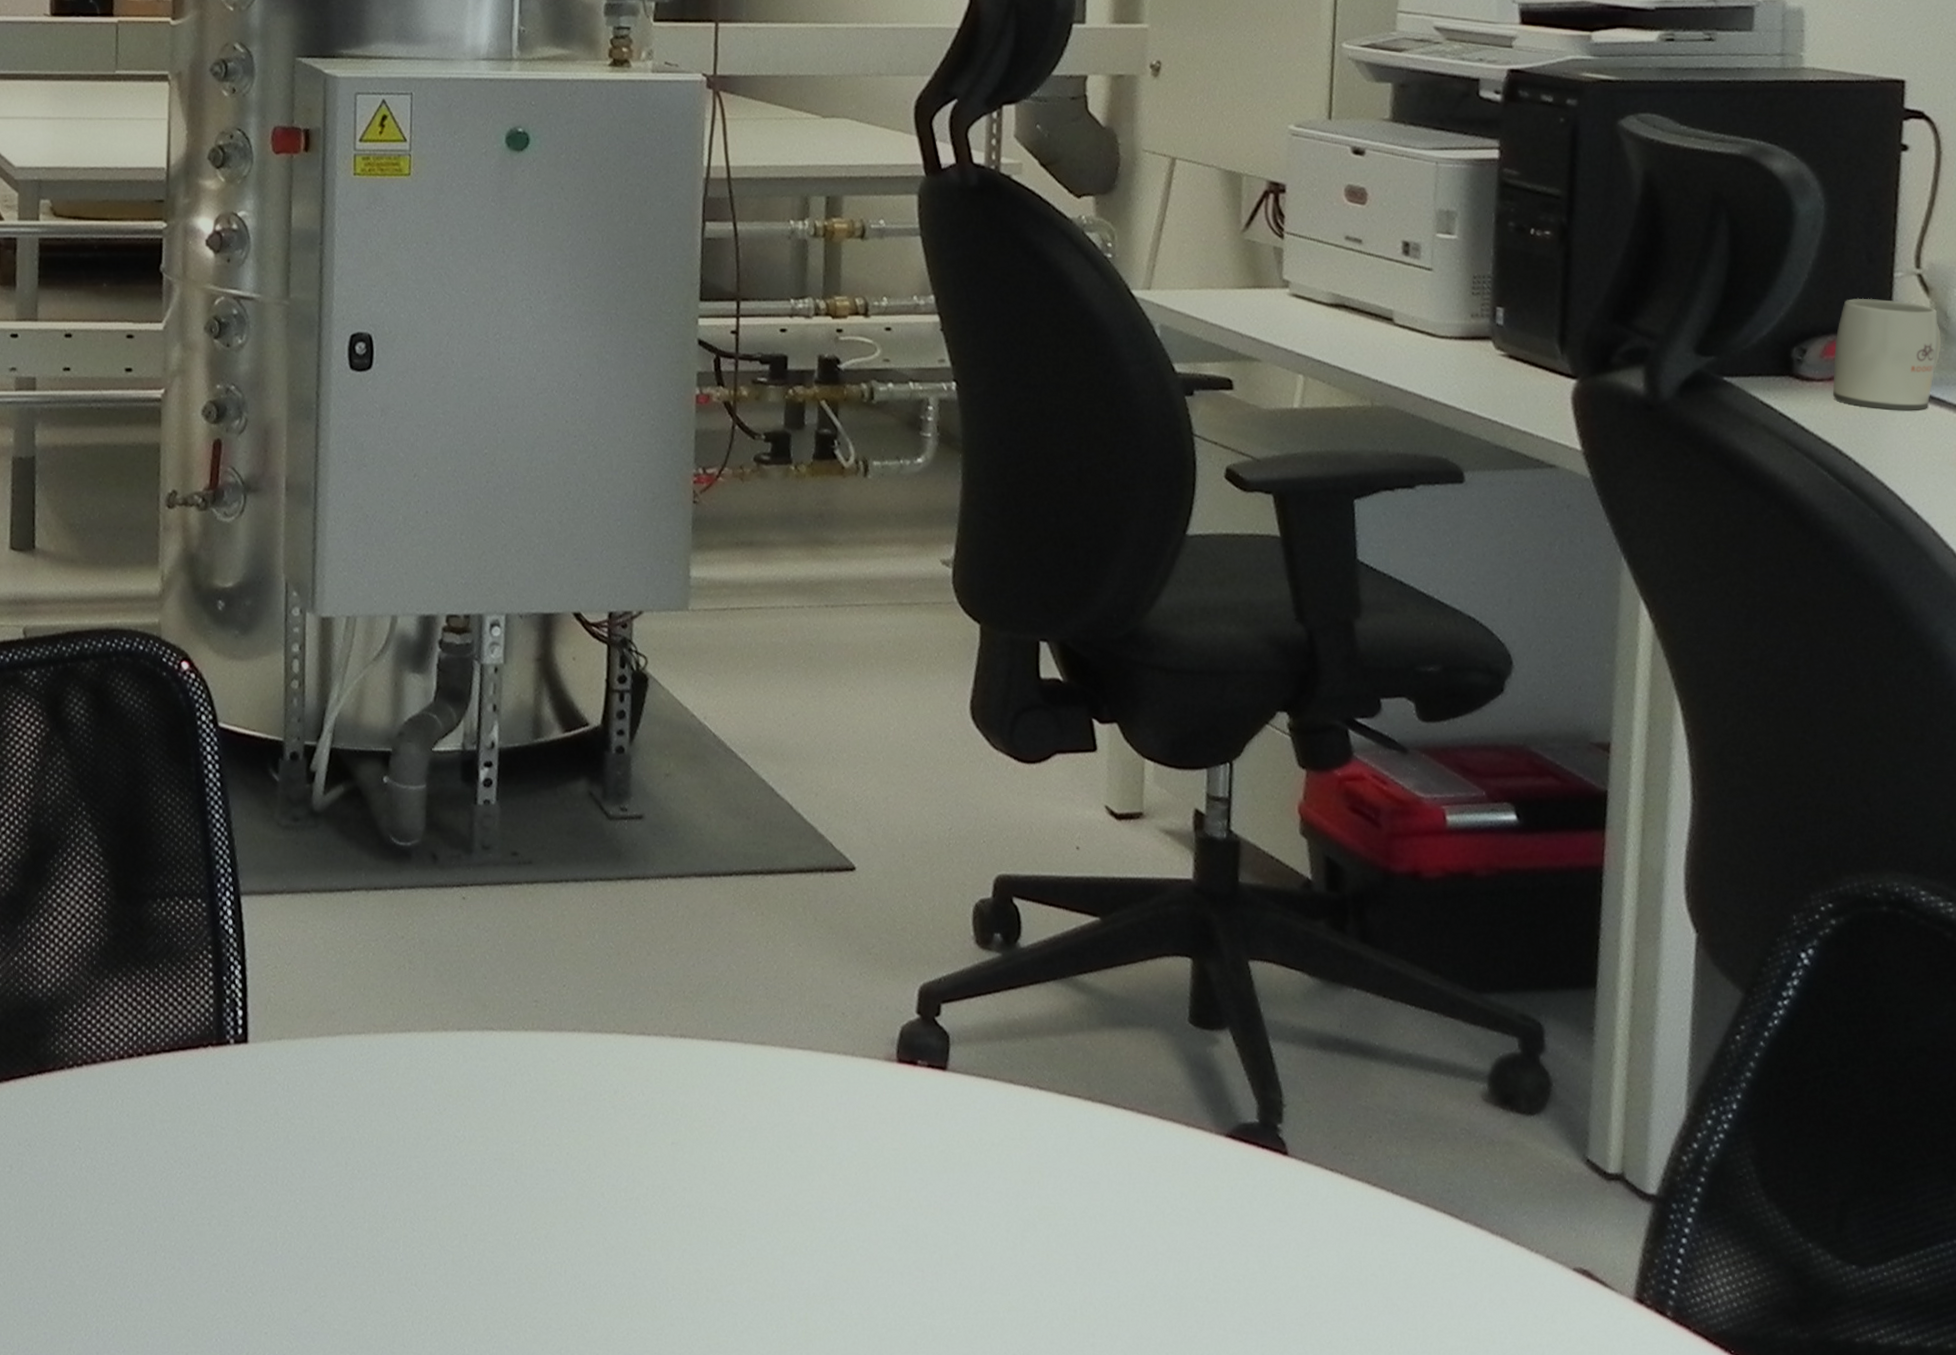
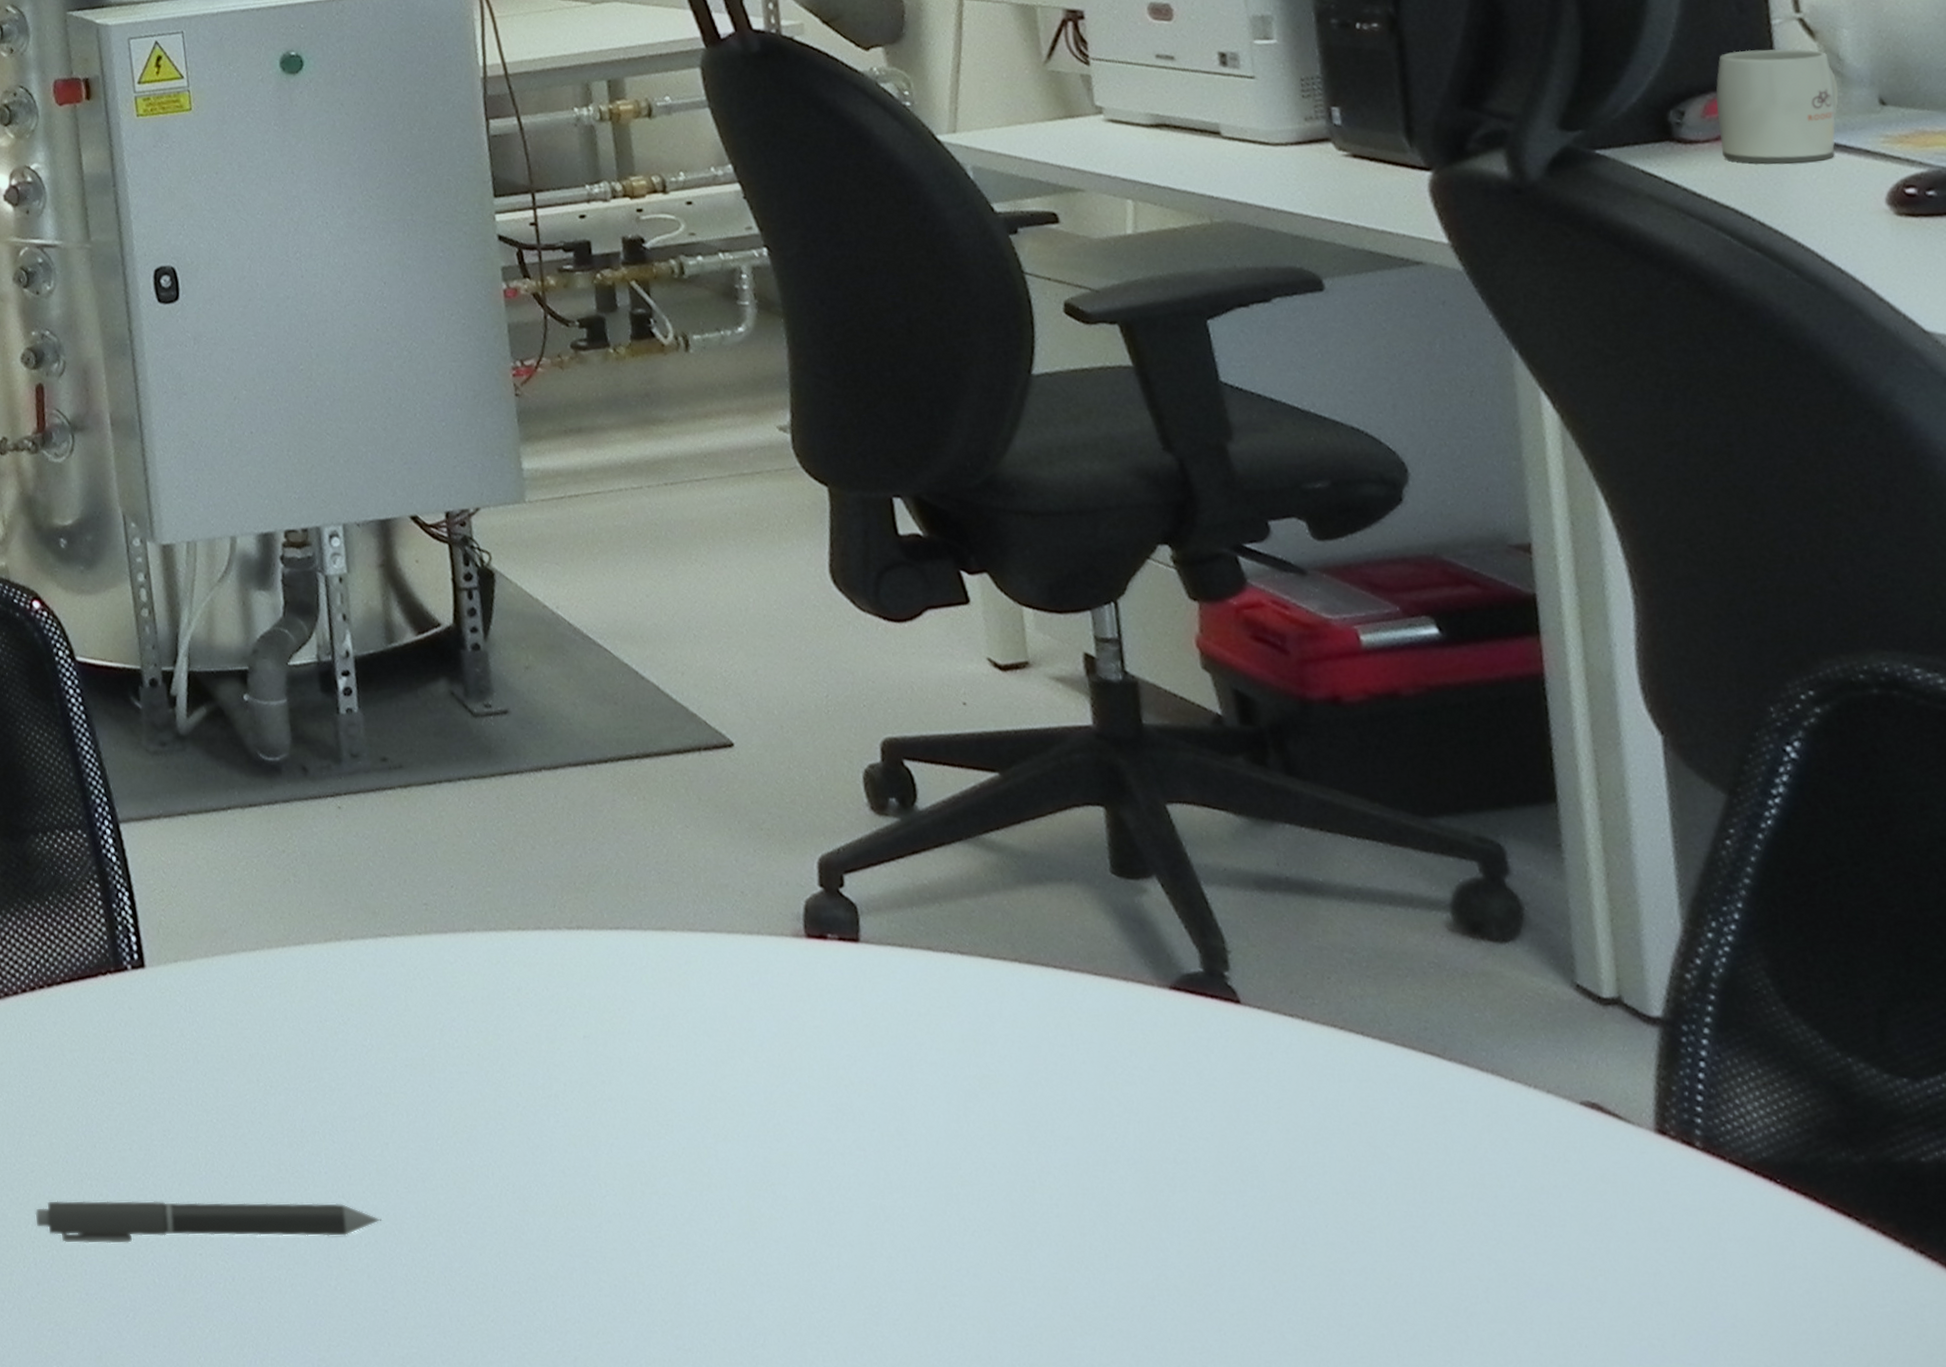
pen: none [103,1271,451,1323] -> present [35,1201,382,1244]

